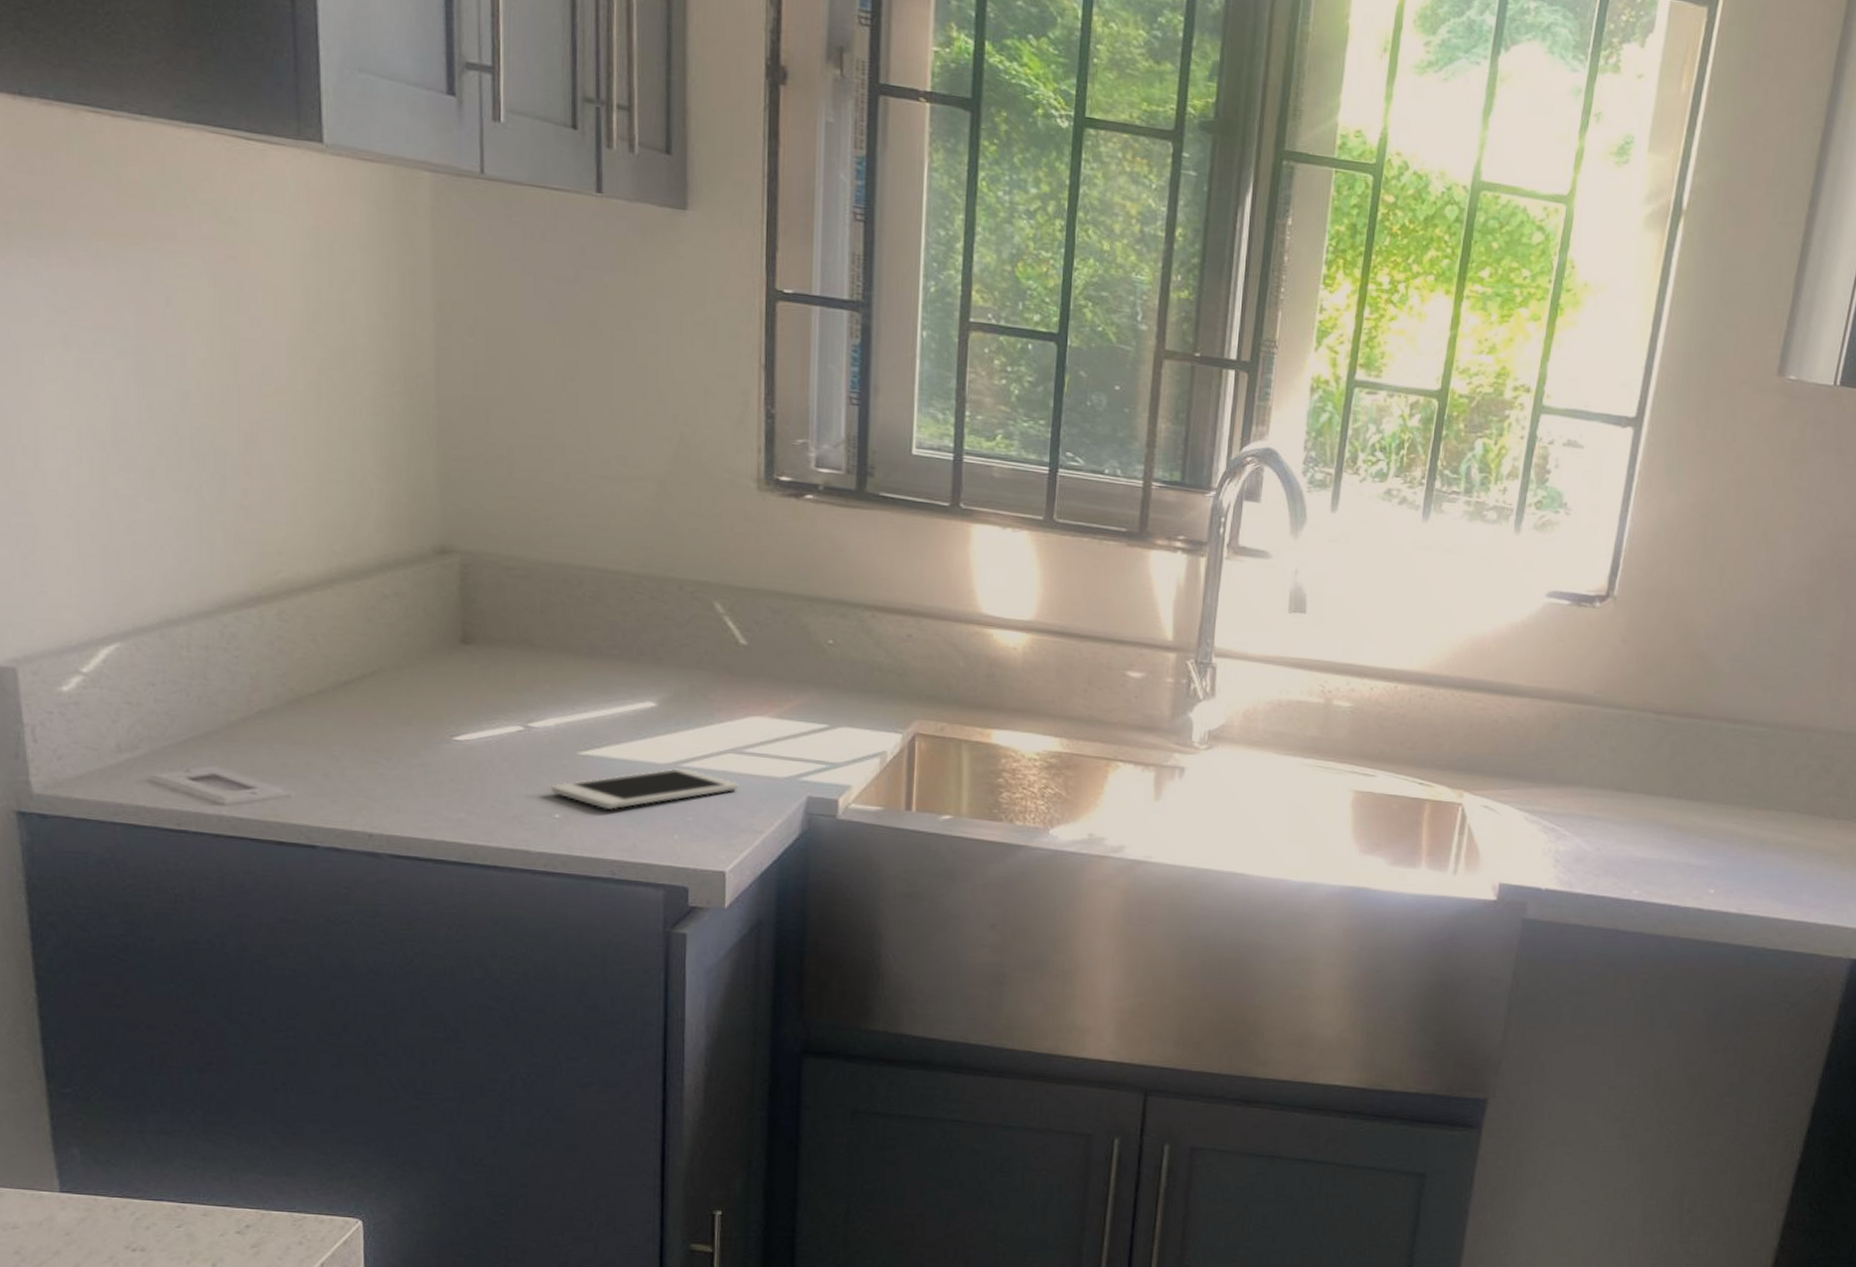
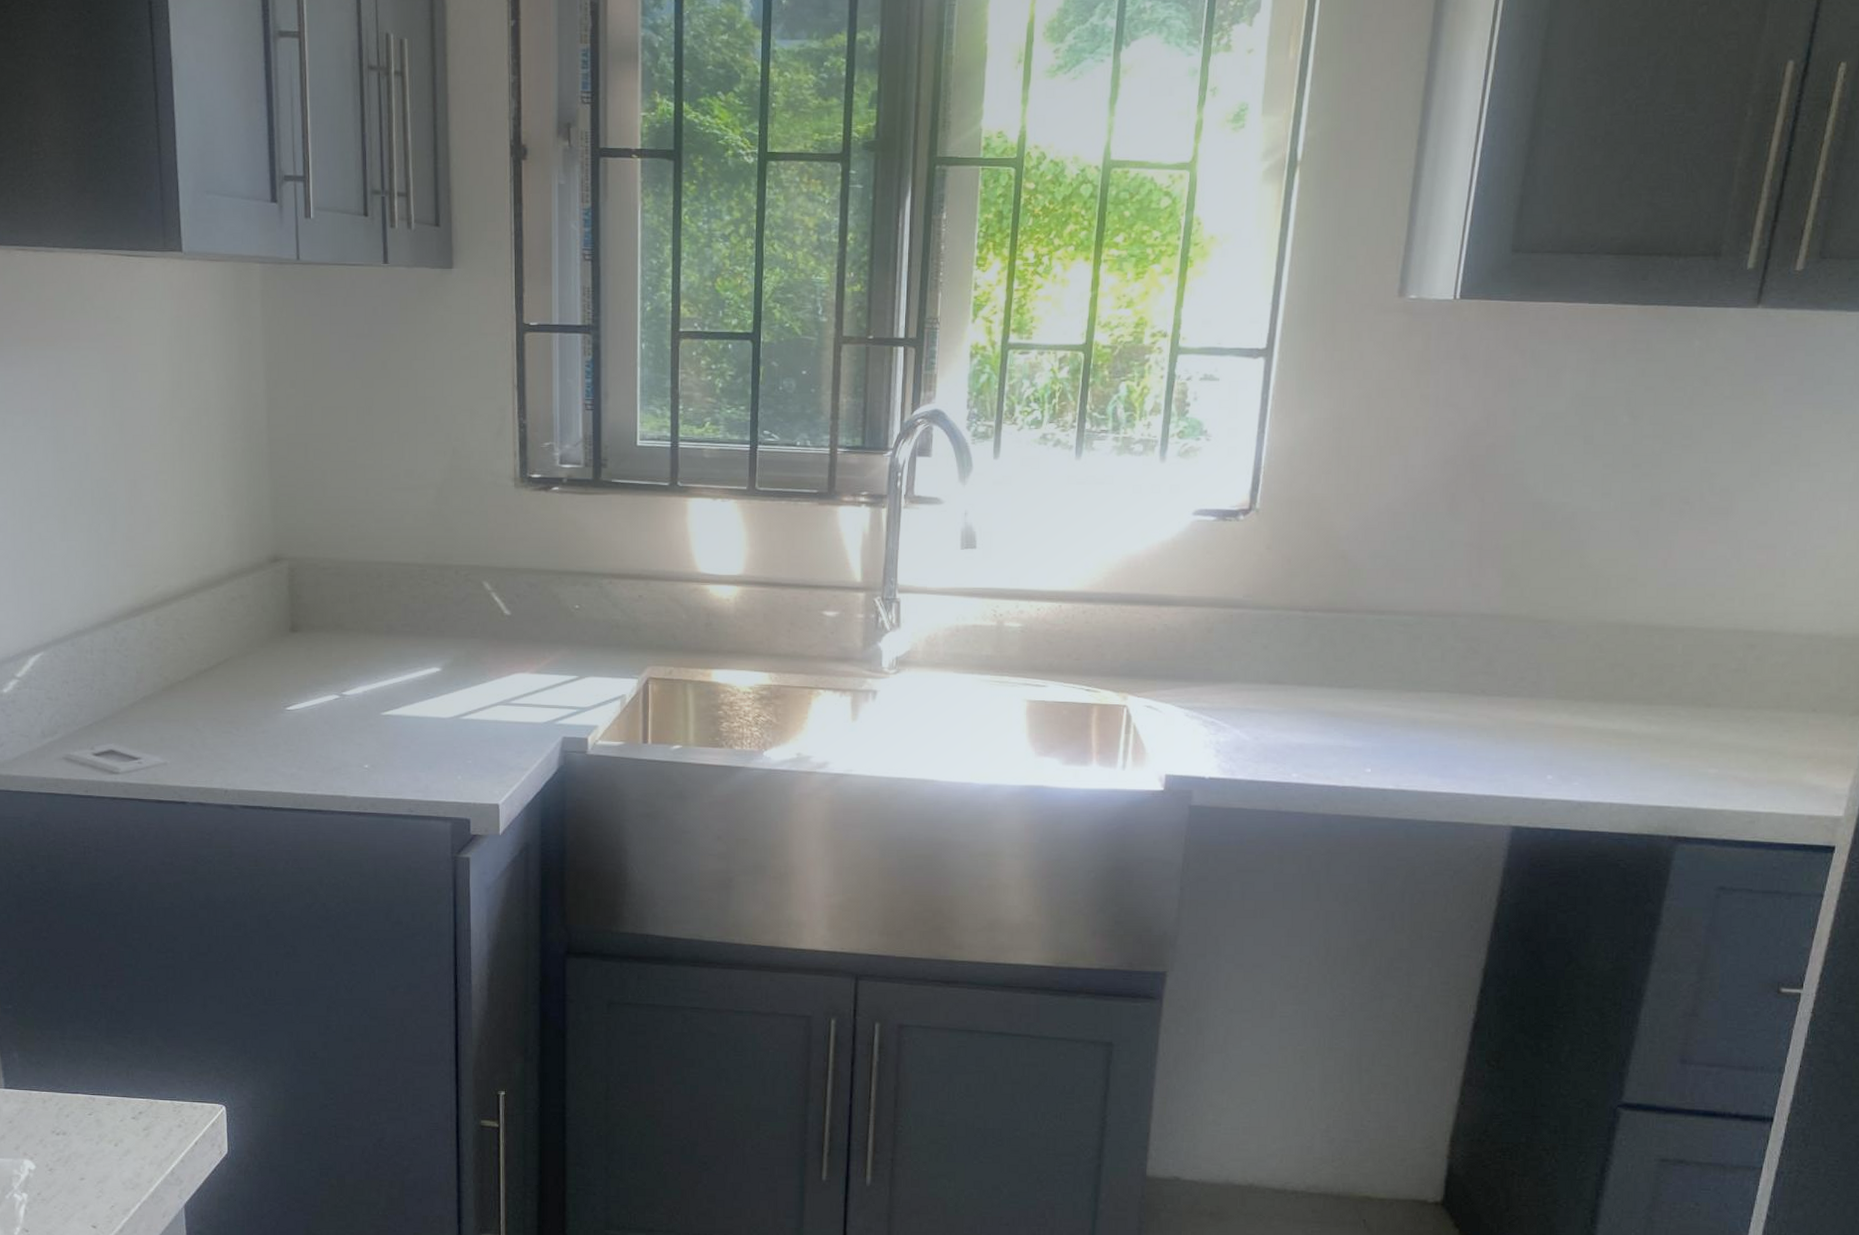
cell phone: present [551,768,739,810] -> none [361,721,507,758]

